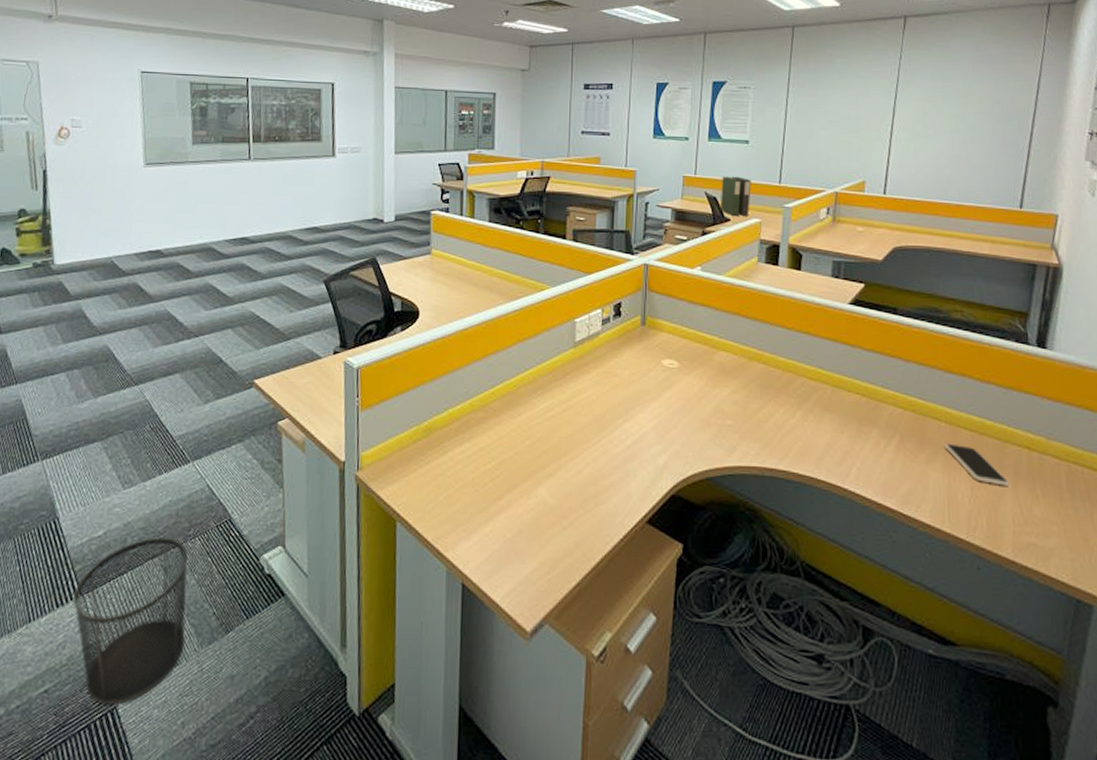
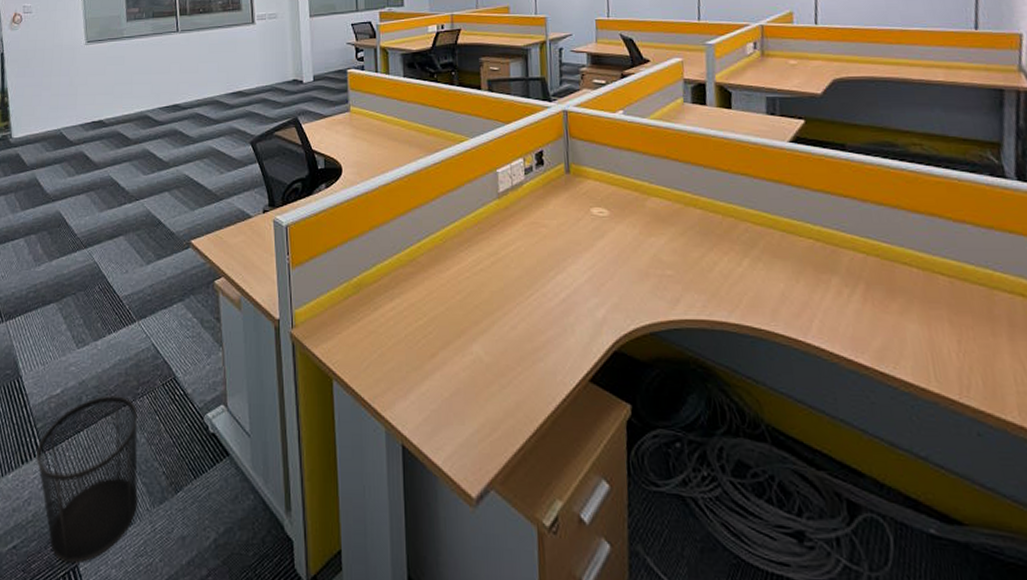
binder: present [720,176,751,216] -> none [636,16,670,56]
smartphone: present [944,443,1010,486] -> none [919,291,1005,339]

